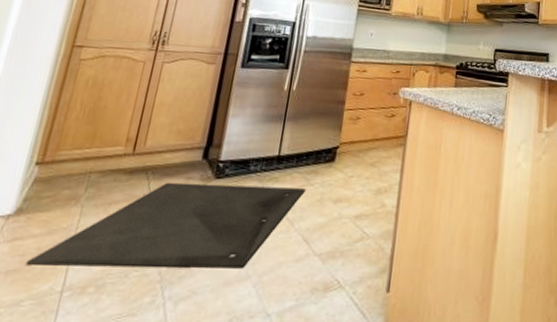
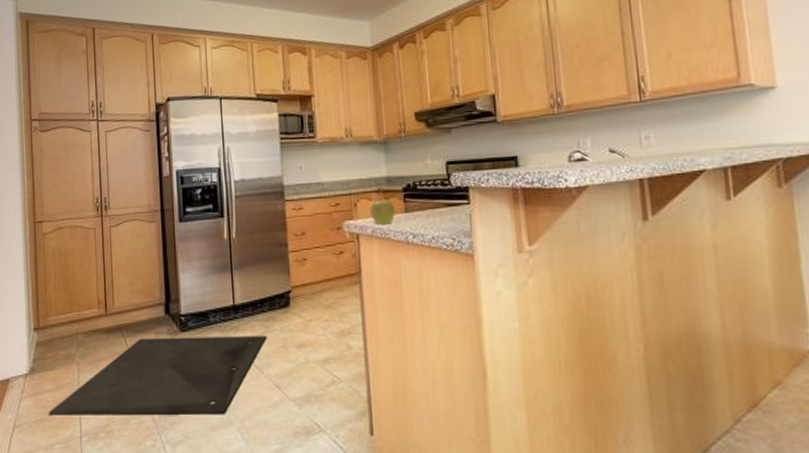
fruit: none [425,72,447,96] -> present [370,198,396,225]

